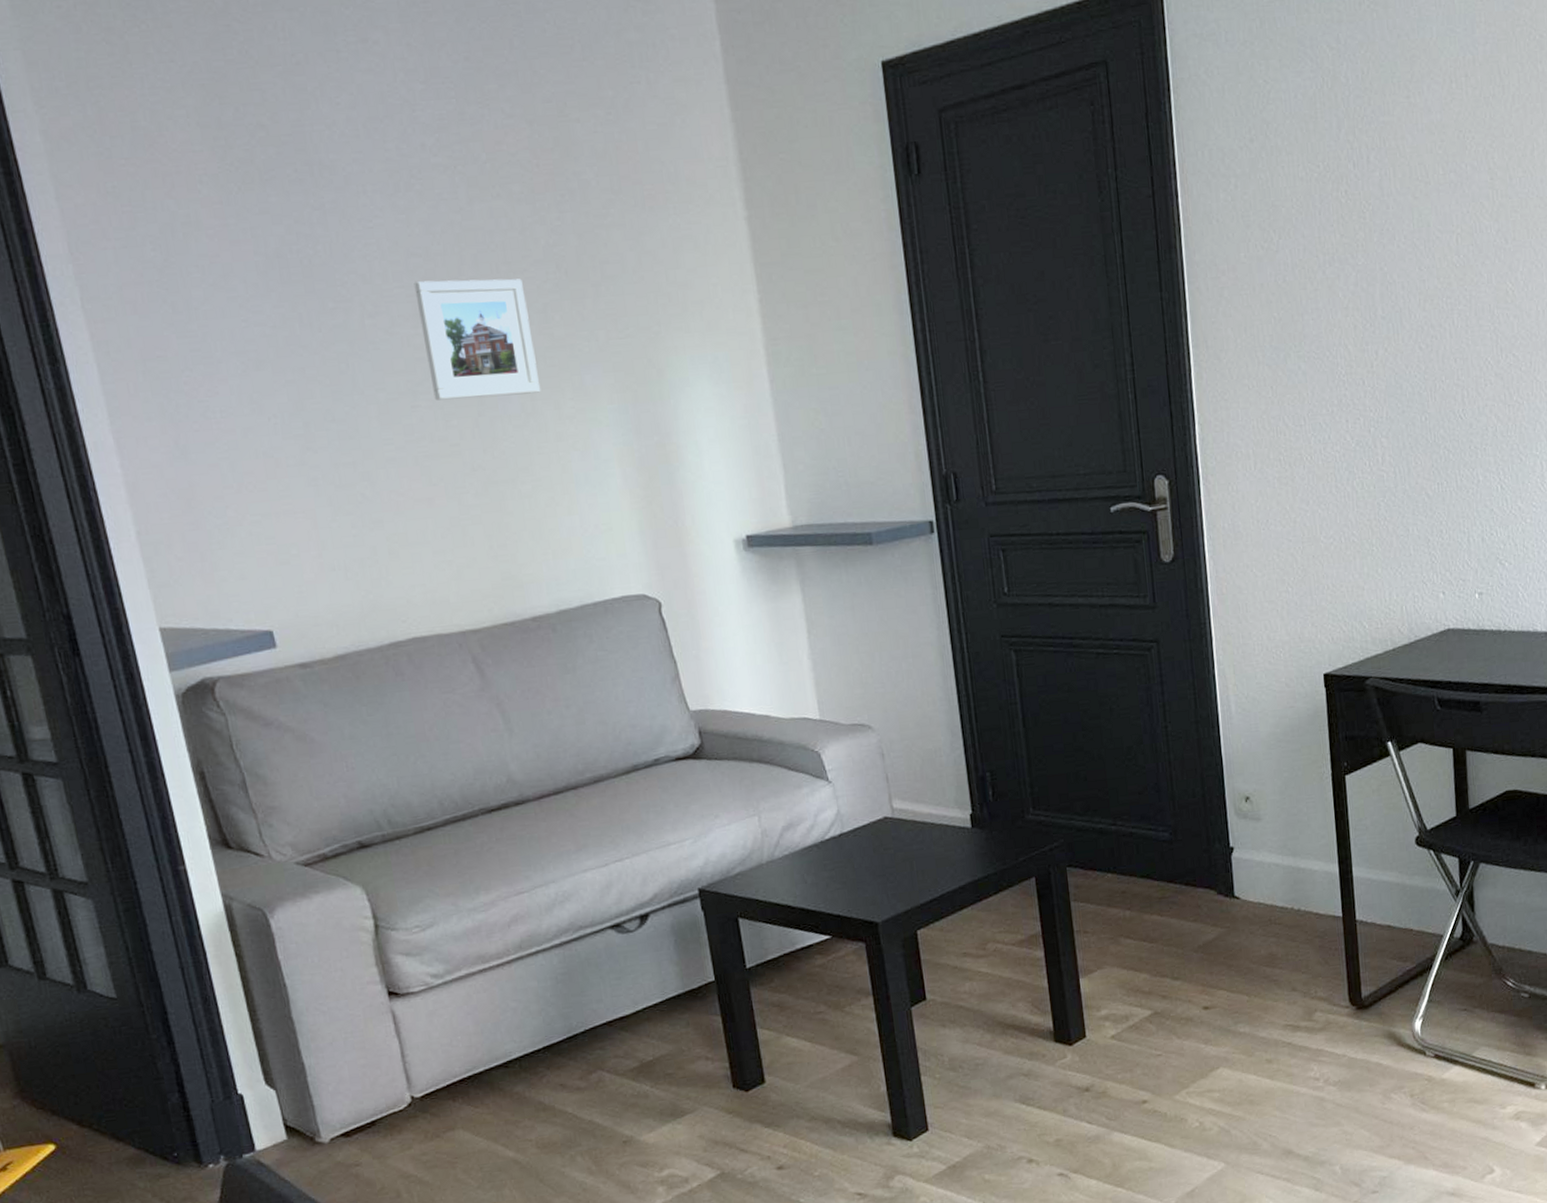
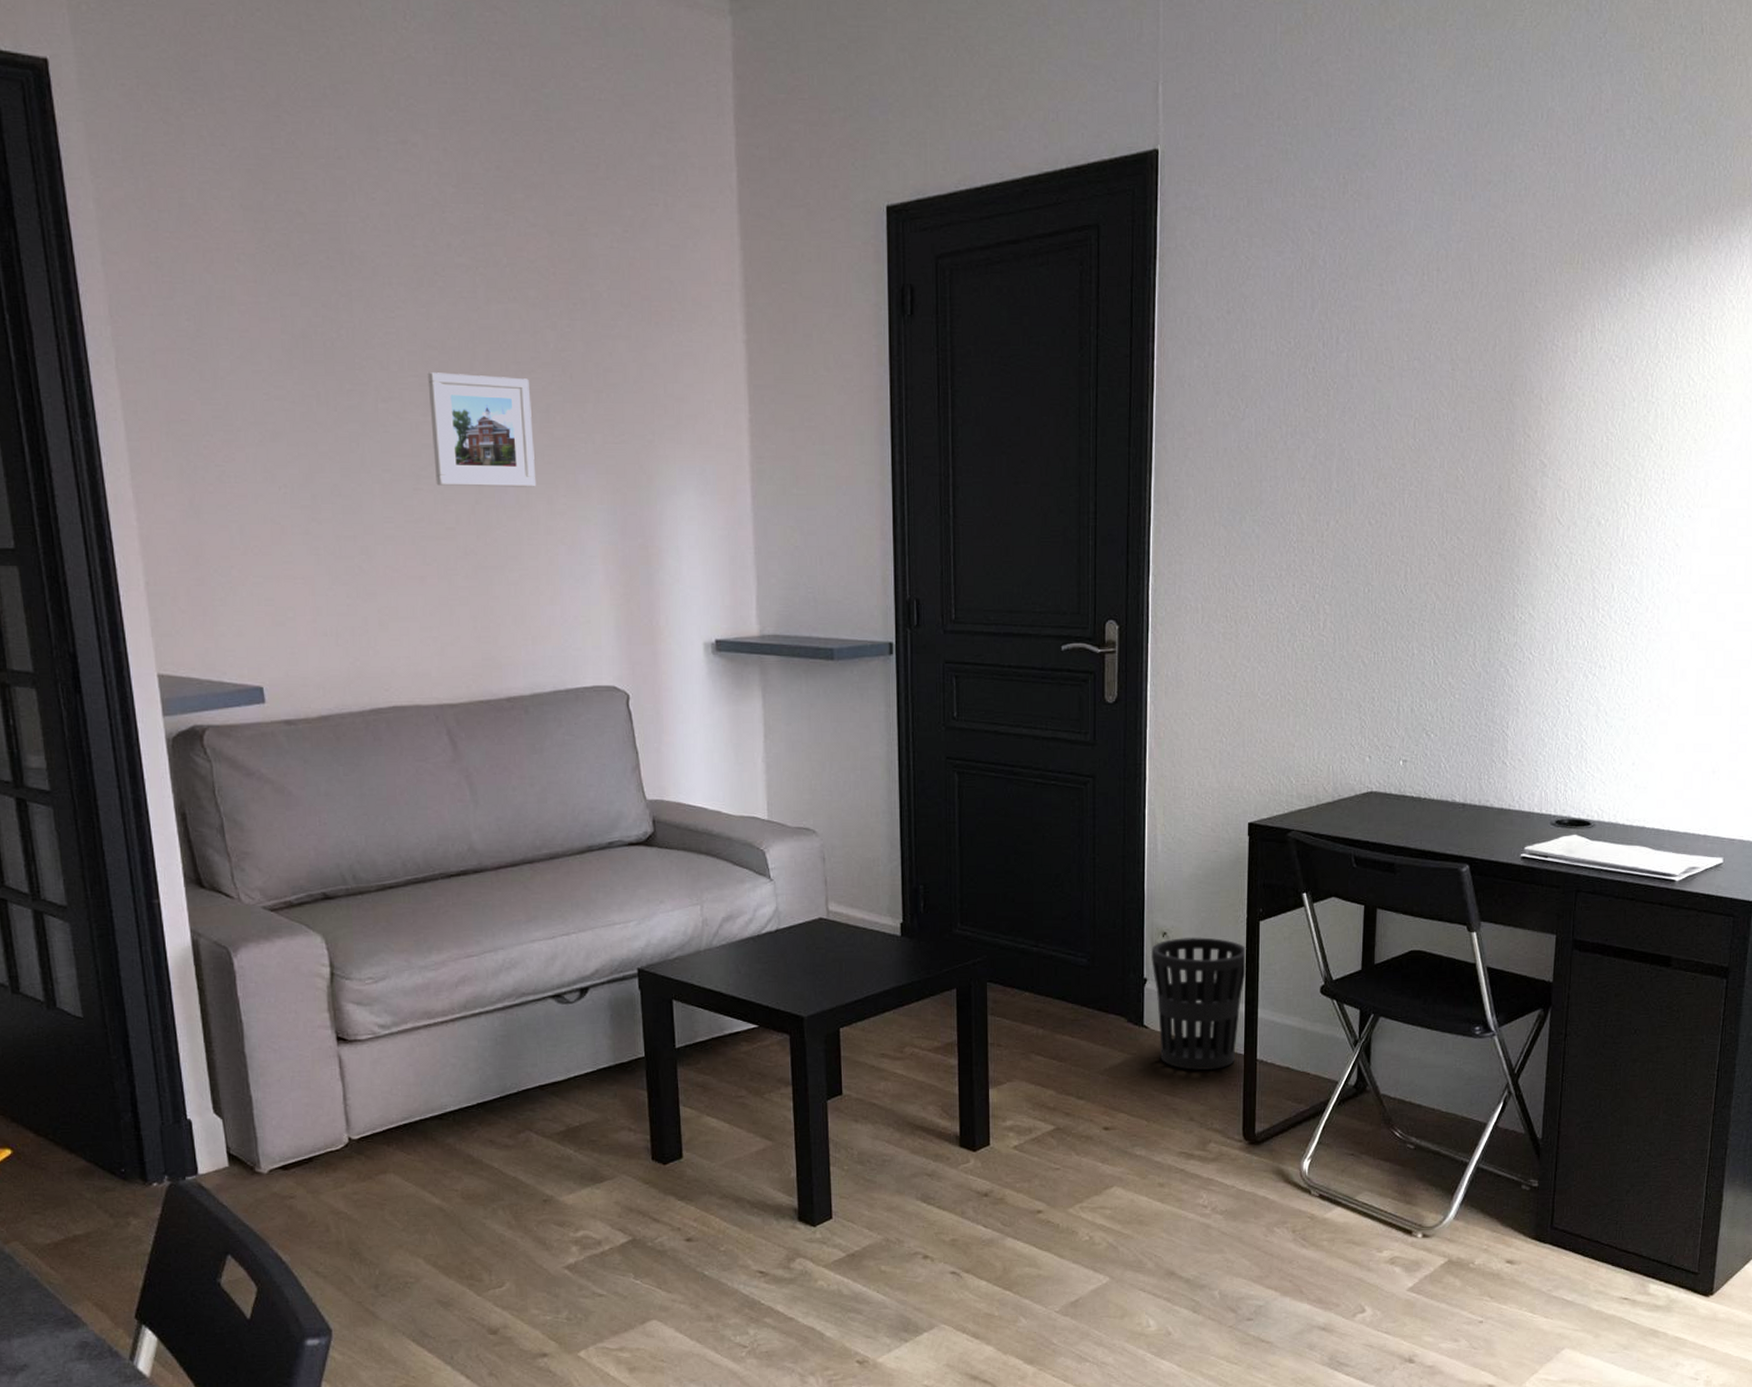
wastebasket: none [1234,798,1337,939] -> present [1150,936,1247,1071]

